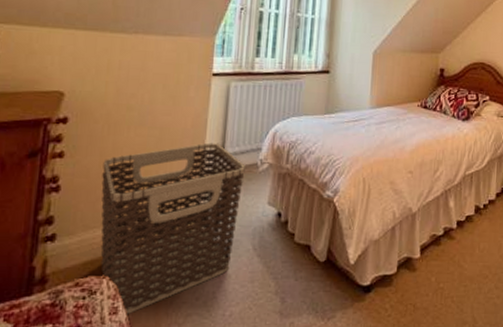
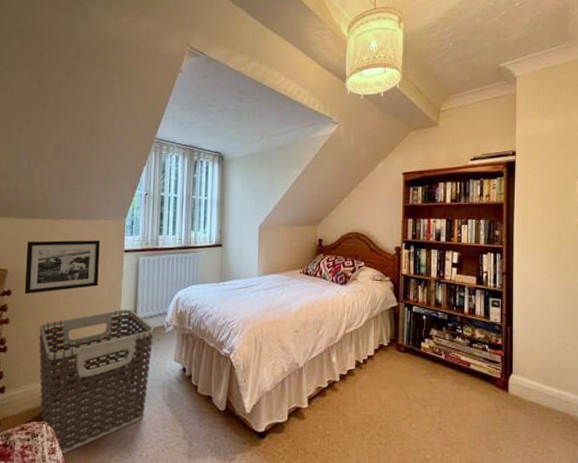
picture frame: none [85,58,183,123] -> present [24,240,100,294]

